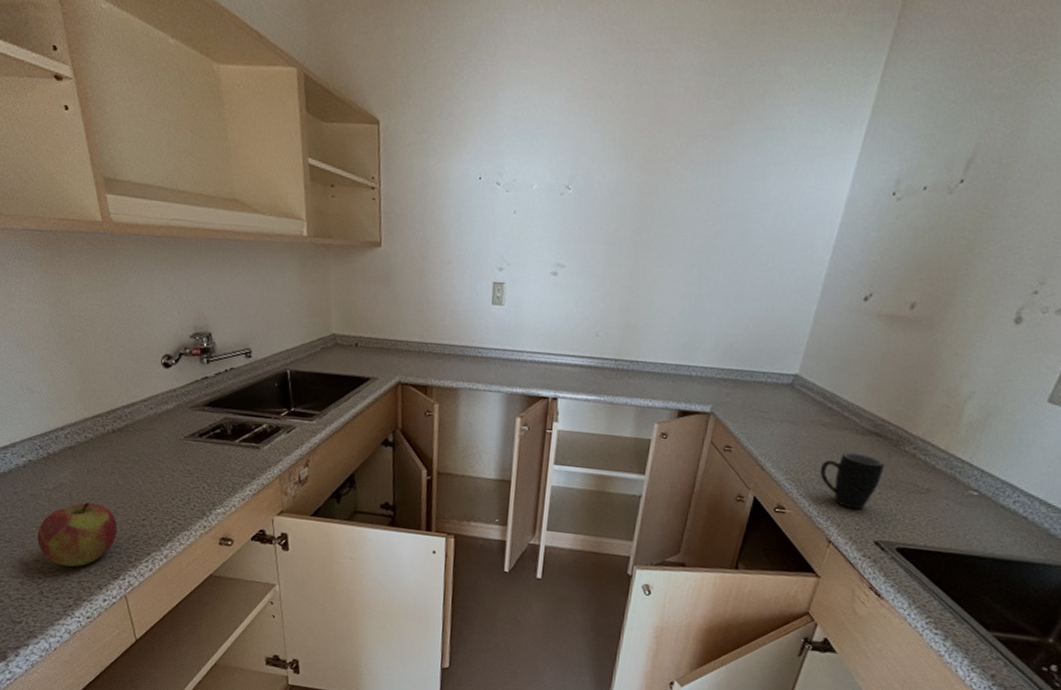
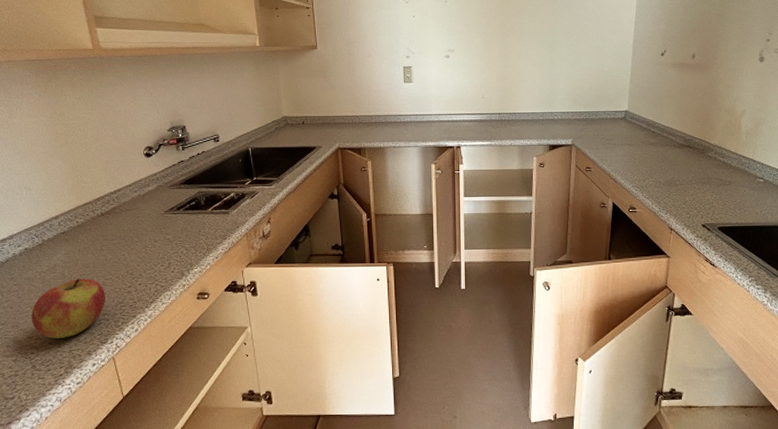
mug: present [819,452,885,510] -> none [654,161,698,203]

